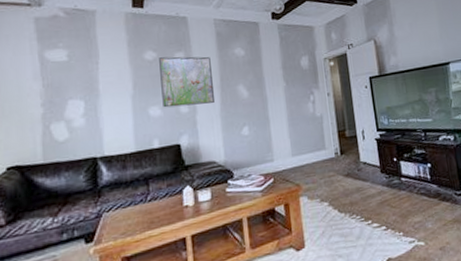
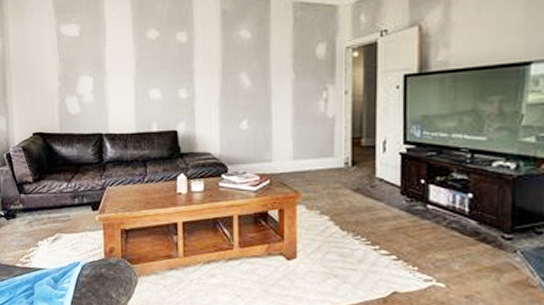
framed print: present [159,56,215,108] -> none [161,36,215,92]

